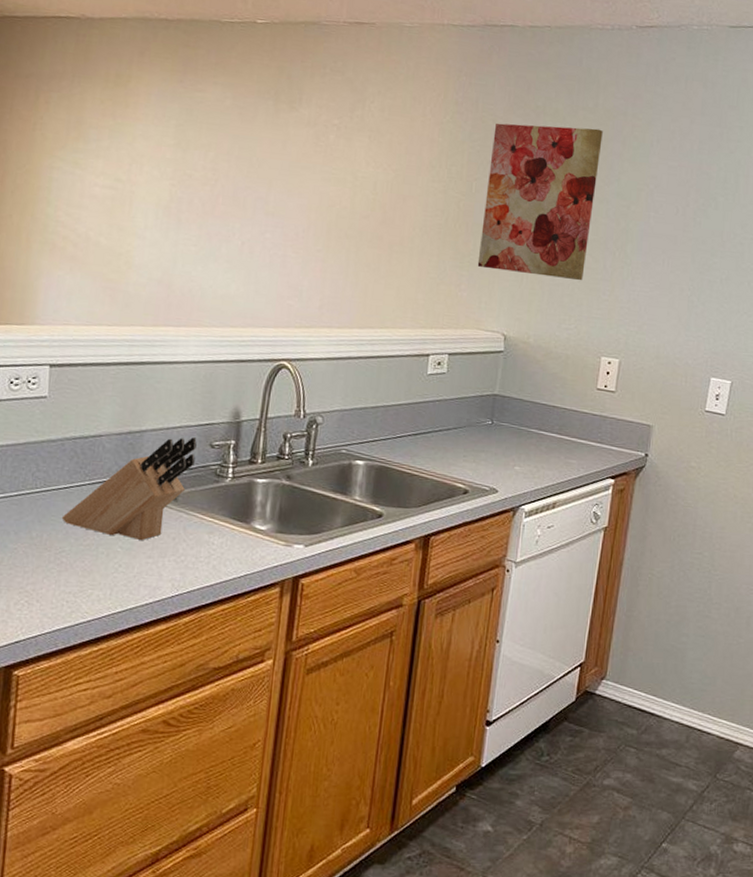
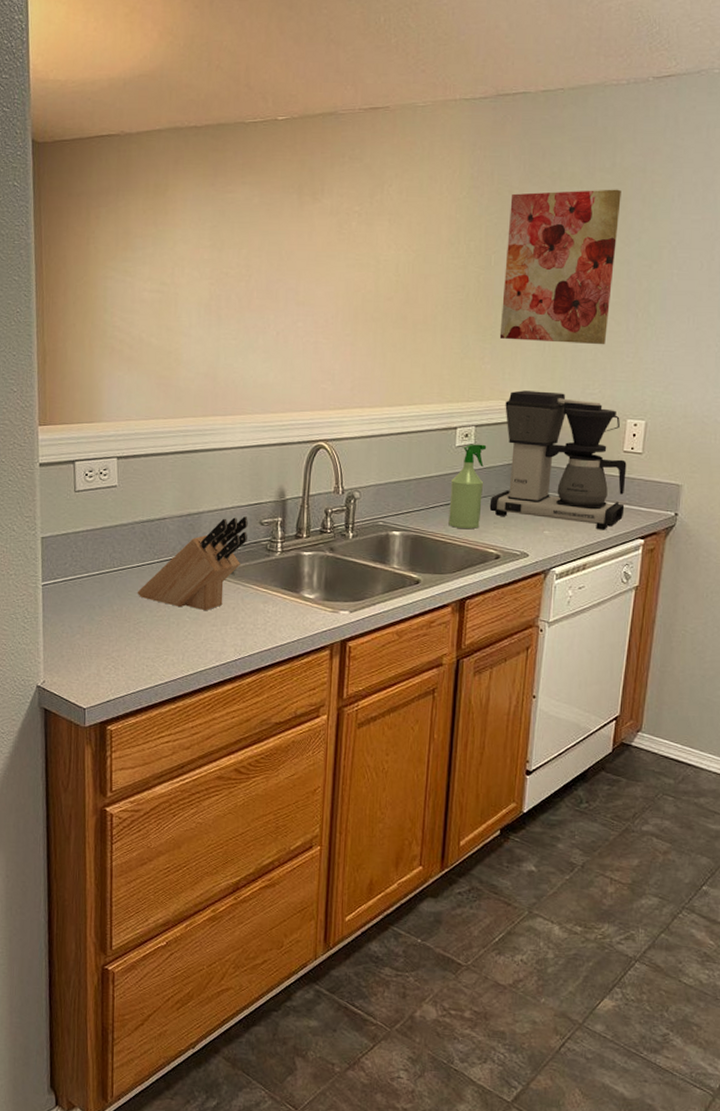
spray bottle: none [416,372,460,462] -> present [448,444,487,530]
coffee maker: none [459,320,600,468] -> present [489,390,627,530]

